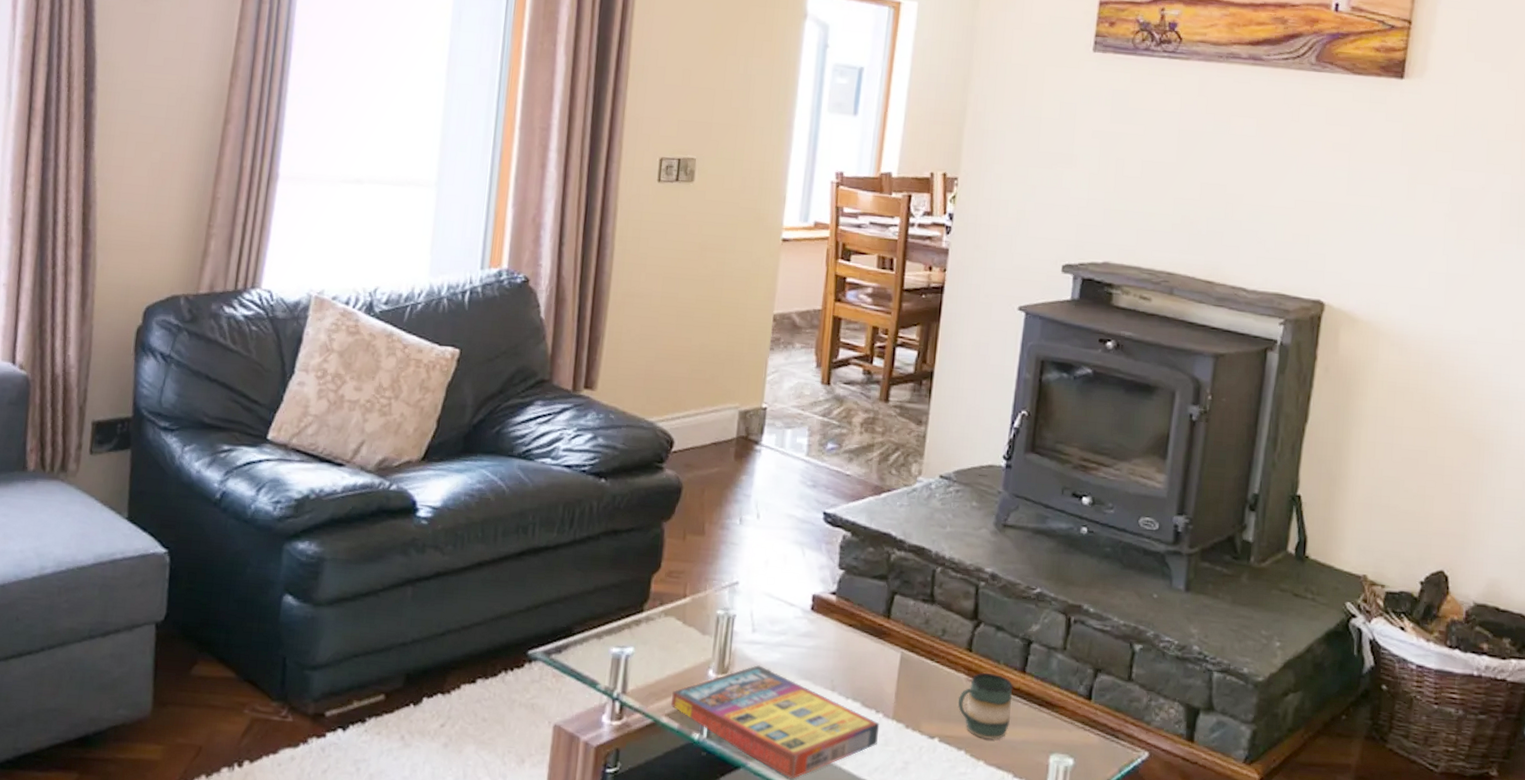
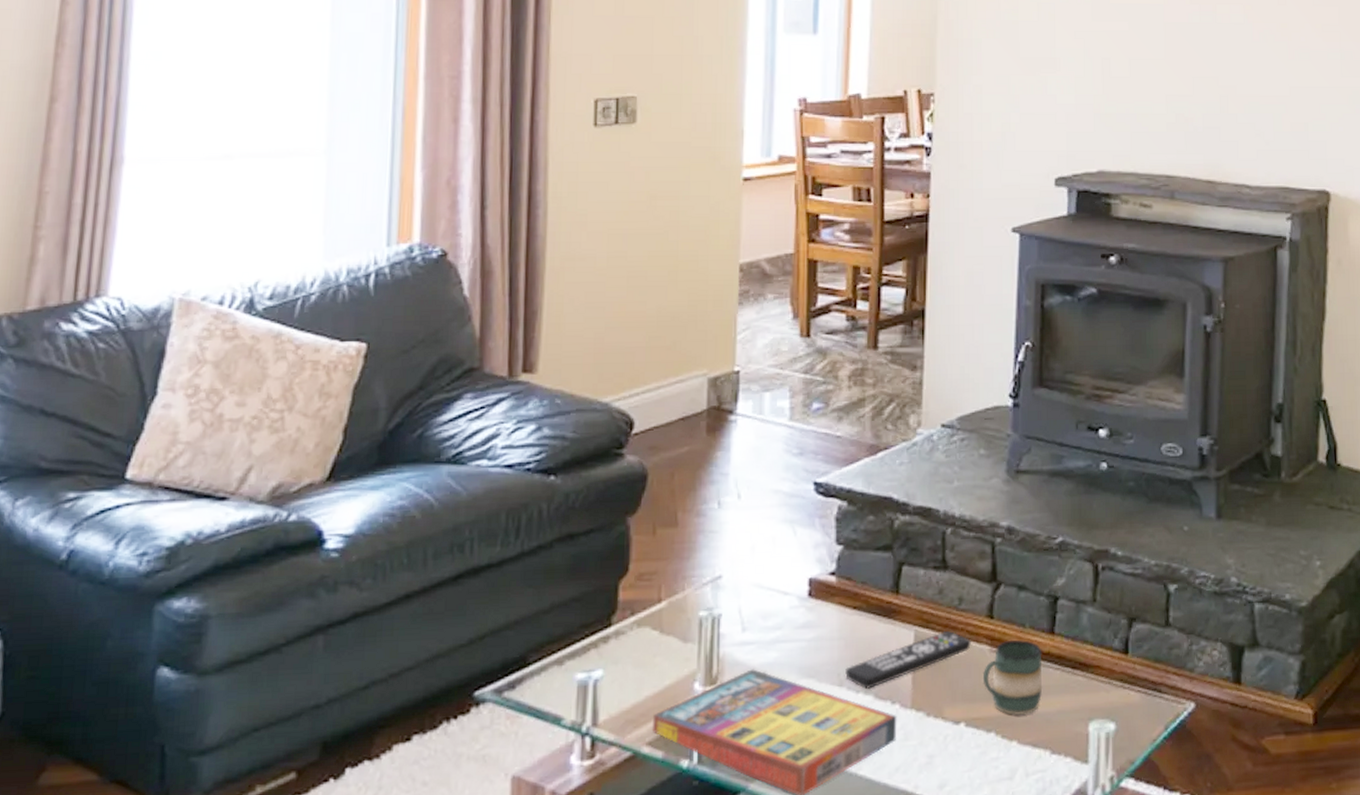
remote control: none [838,657,950,697] -> present [845,631,971,689]

